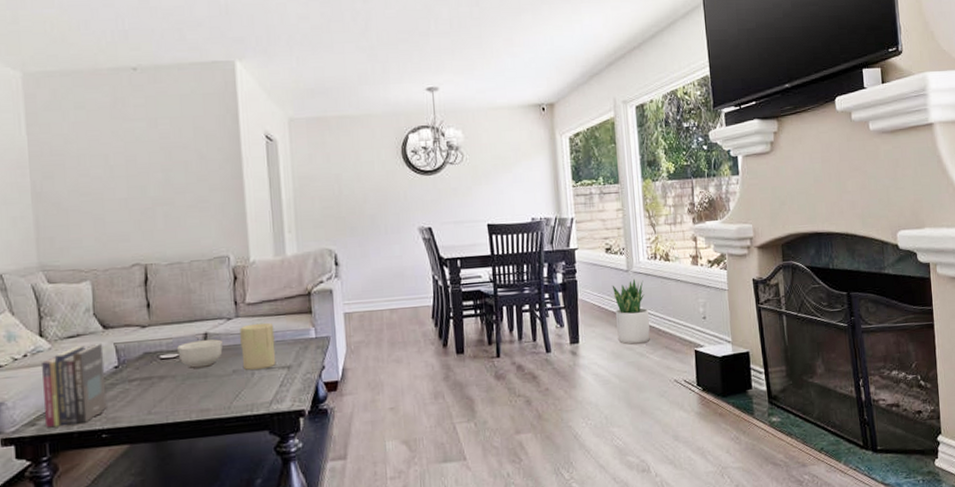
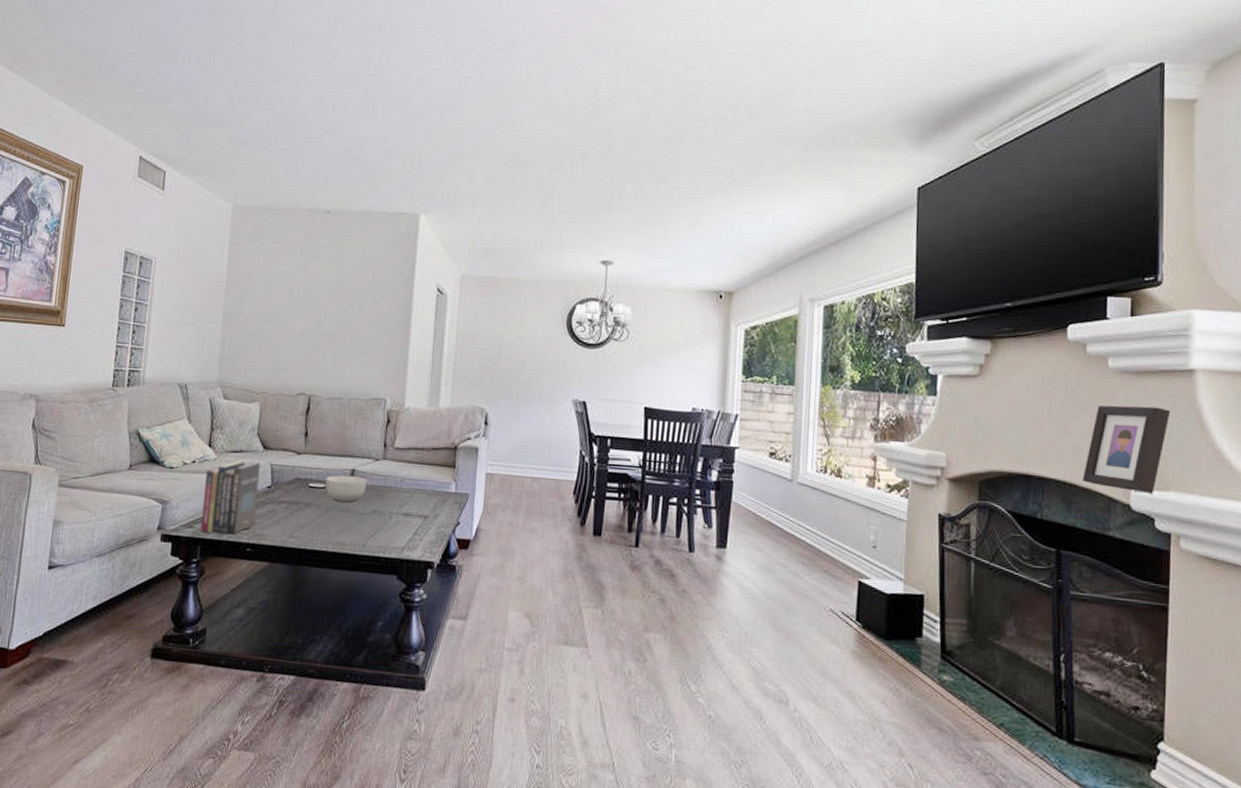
candle: present [240,322,276,371] -> none [383,468,417,515]
planter: present [612,278,650,346] -> none [770,490,811,564]
picture frame: none [860,158,920,233] -> present [1083,405,1171,494]

